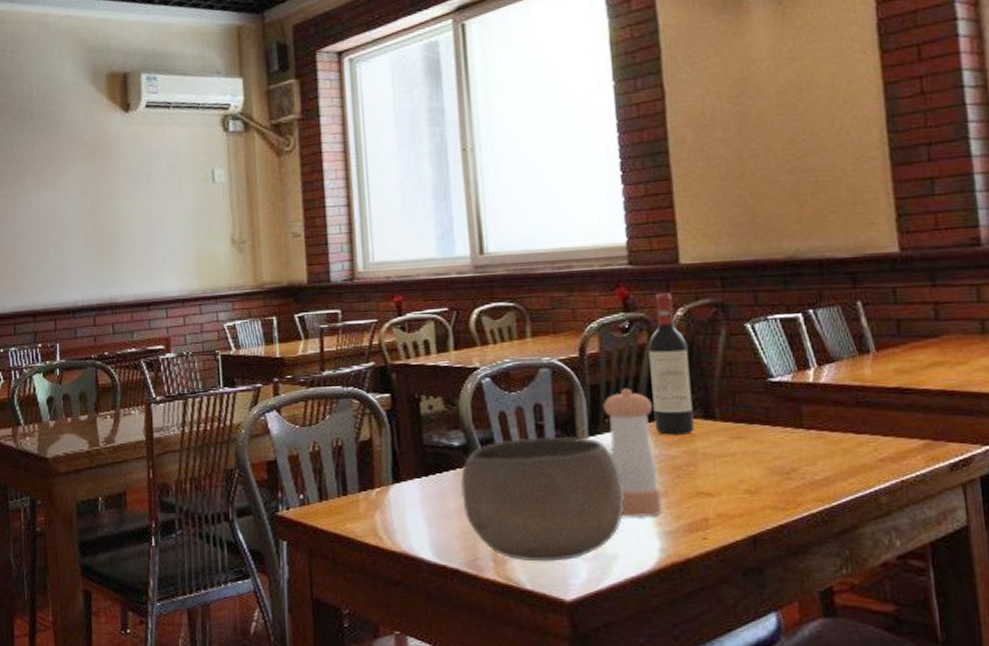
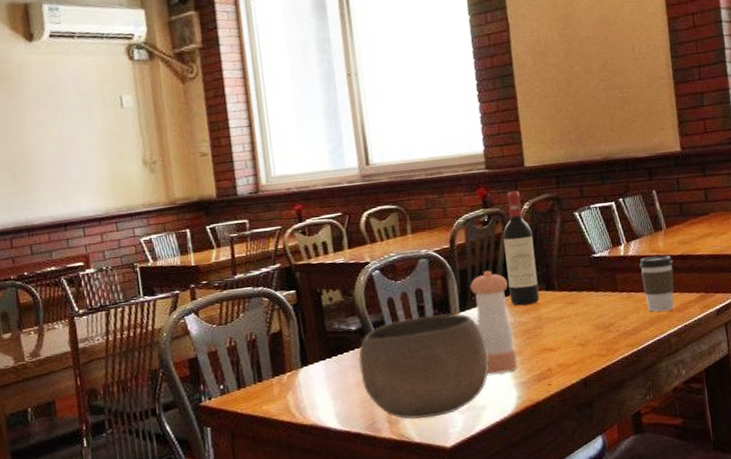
coffee cup: none [836,386,886,459] -> present [639,255,674,312]

